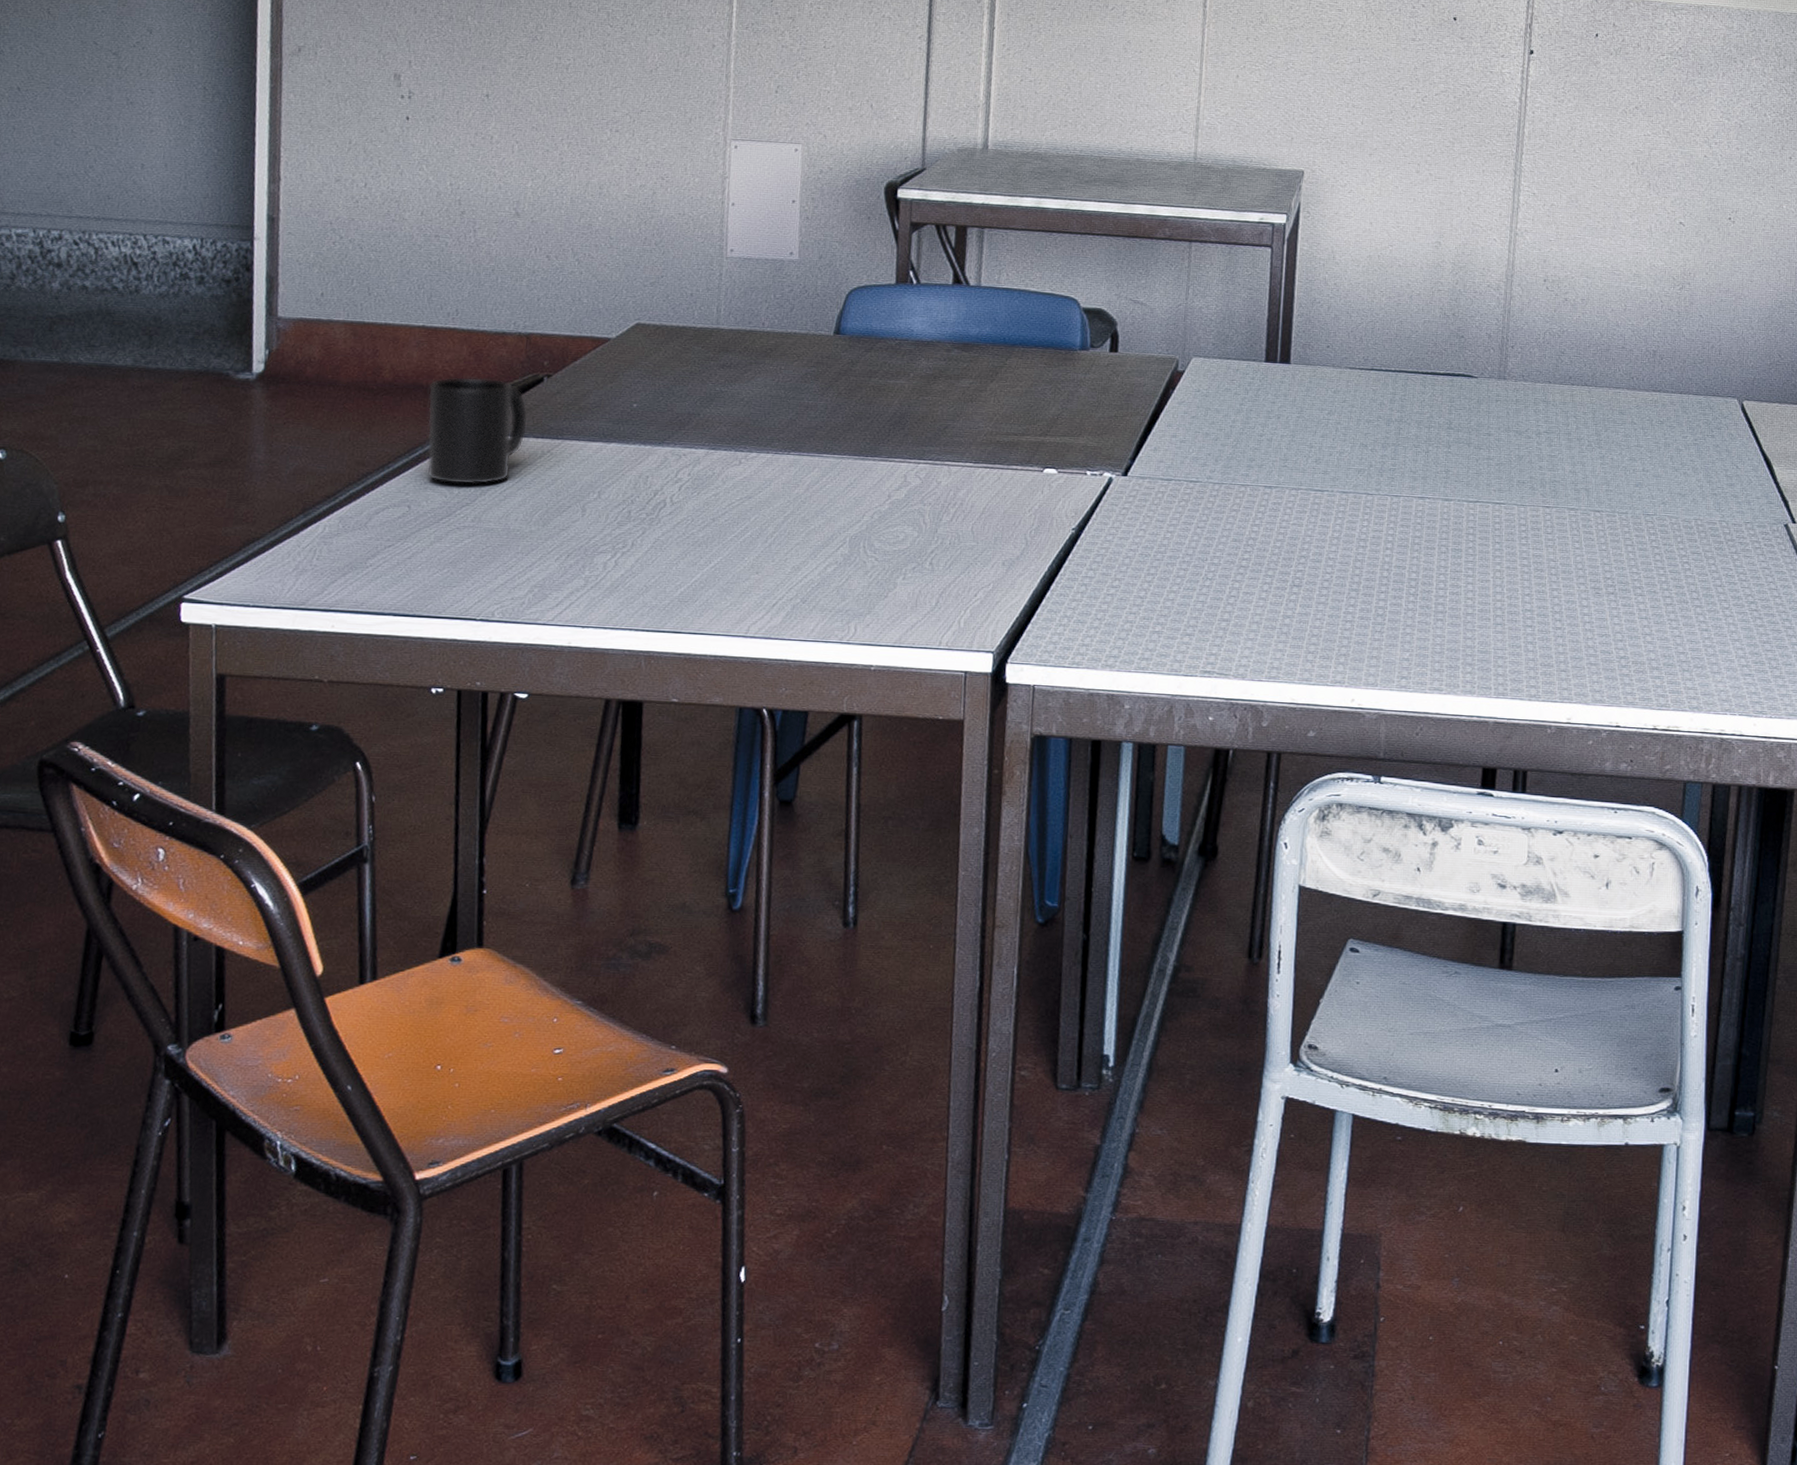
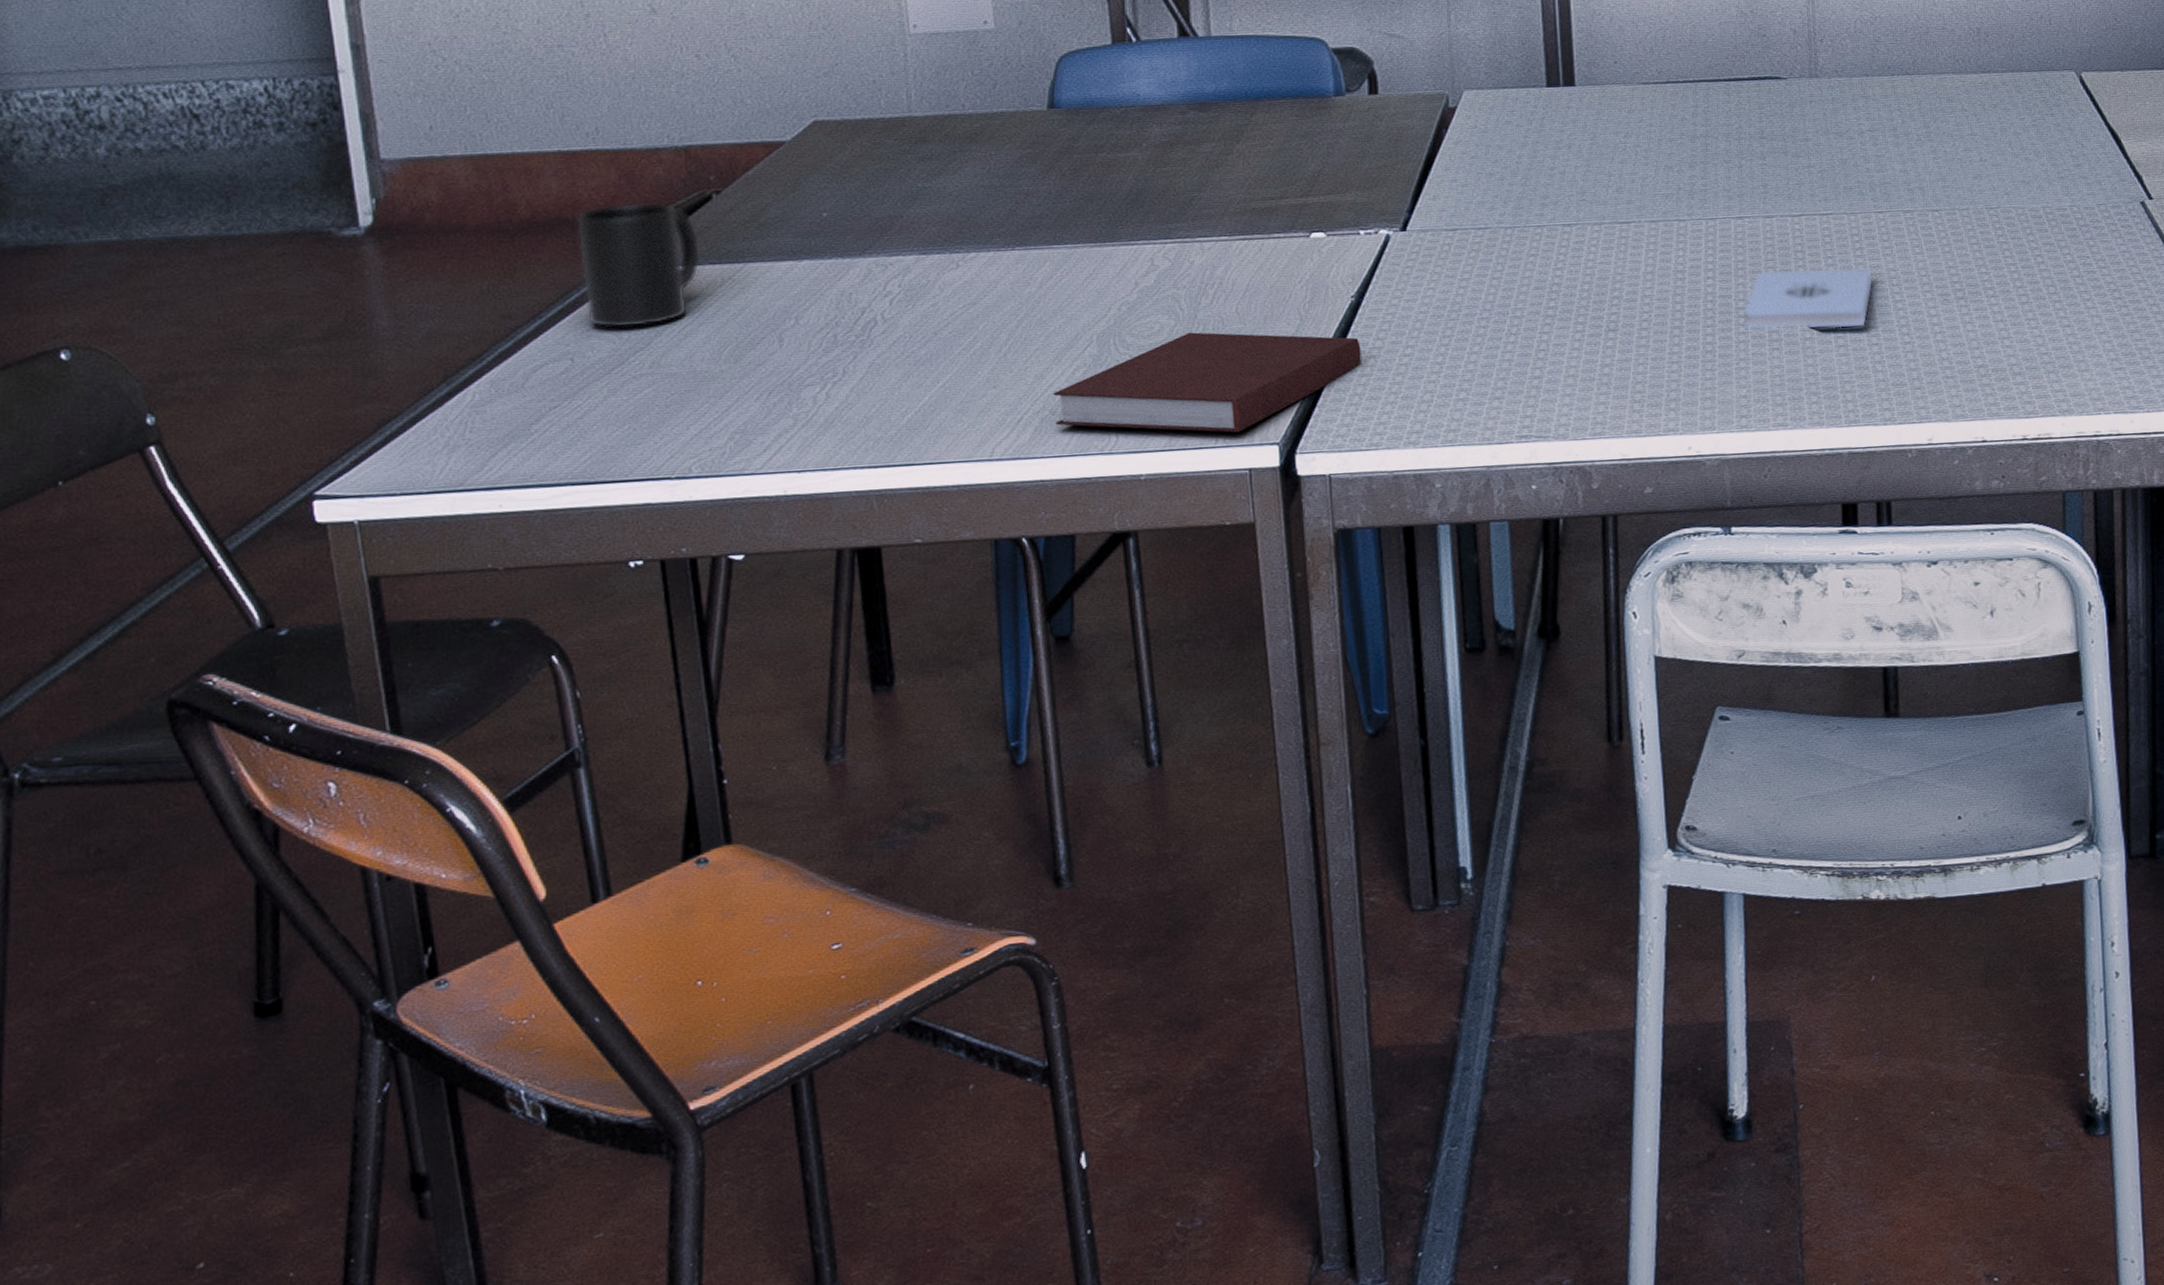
notebook: none [804,544,1075,638] -> present [1053,332,1361,433]
notepad: none [1413,547,1536,610] -> present [1742,267,1874,330]

